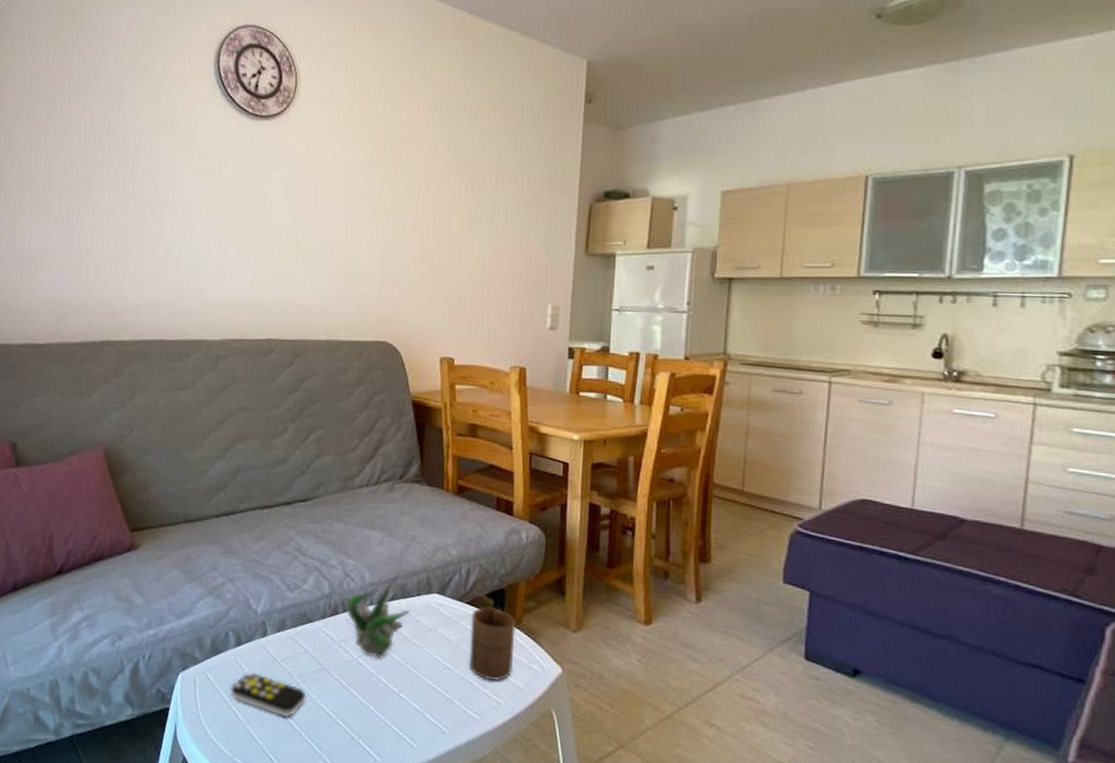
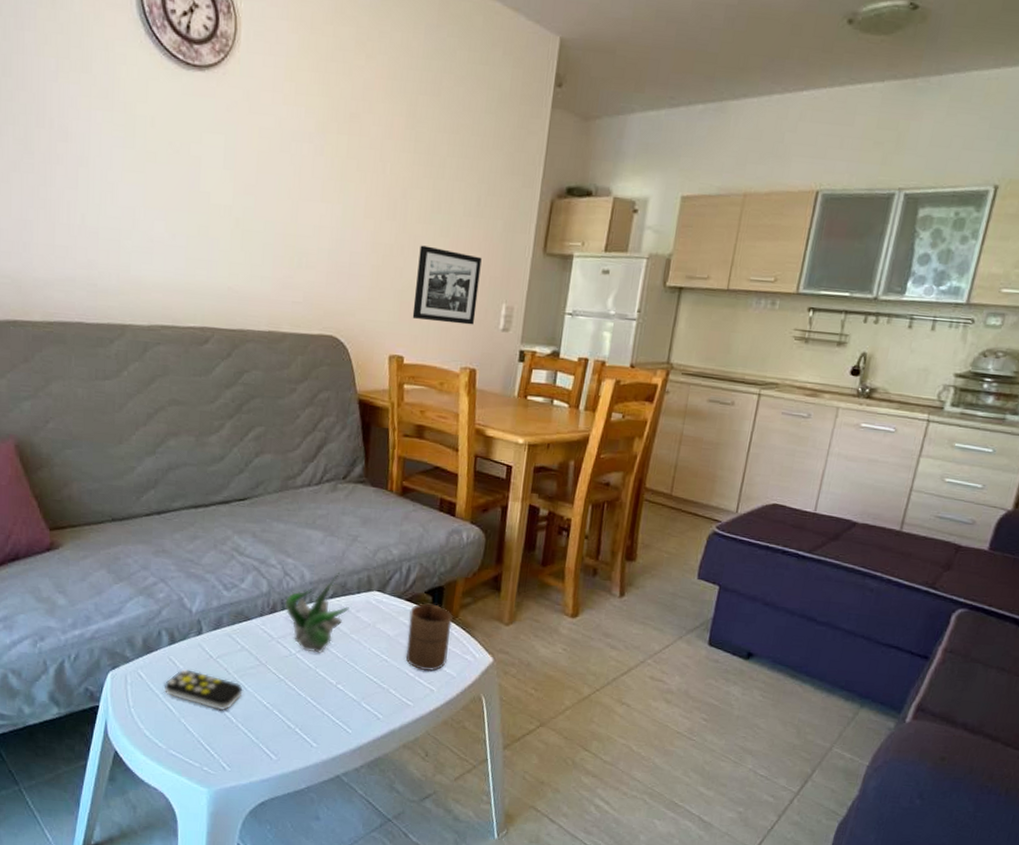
picture frame: none [461,254,525,326] -> present [412,245,482,325]

